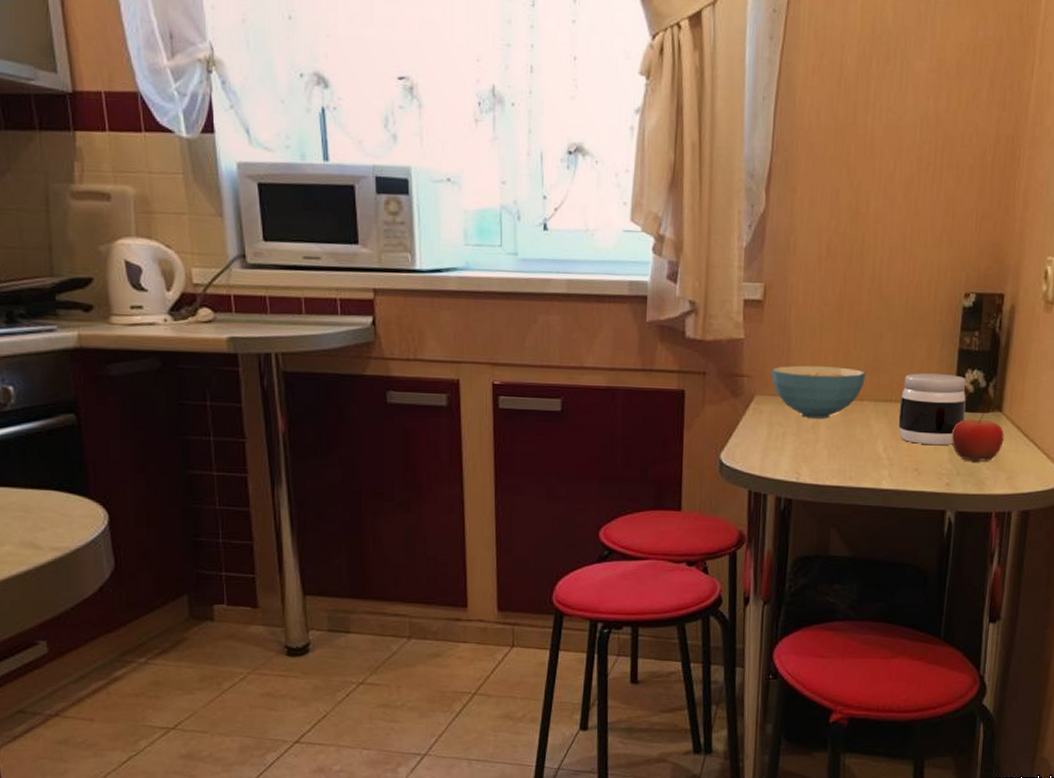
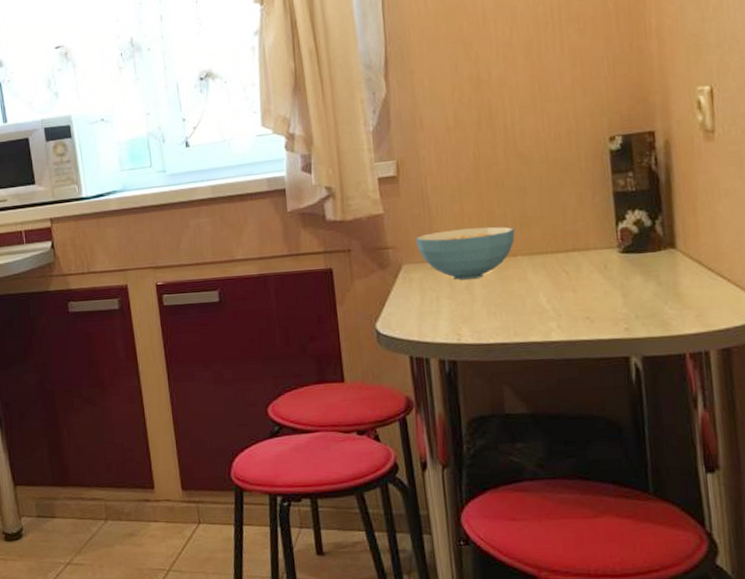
jar: present [898,373,966,446] -> none [557,218,634,292]
fruit: present [951,413,1004,462] -> none [621,252,684,303]

